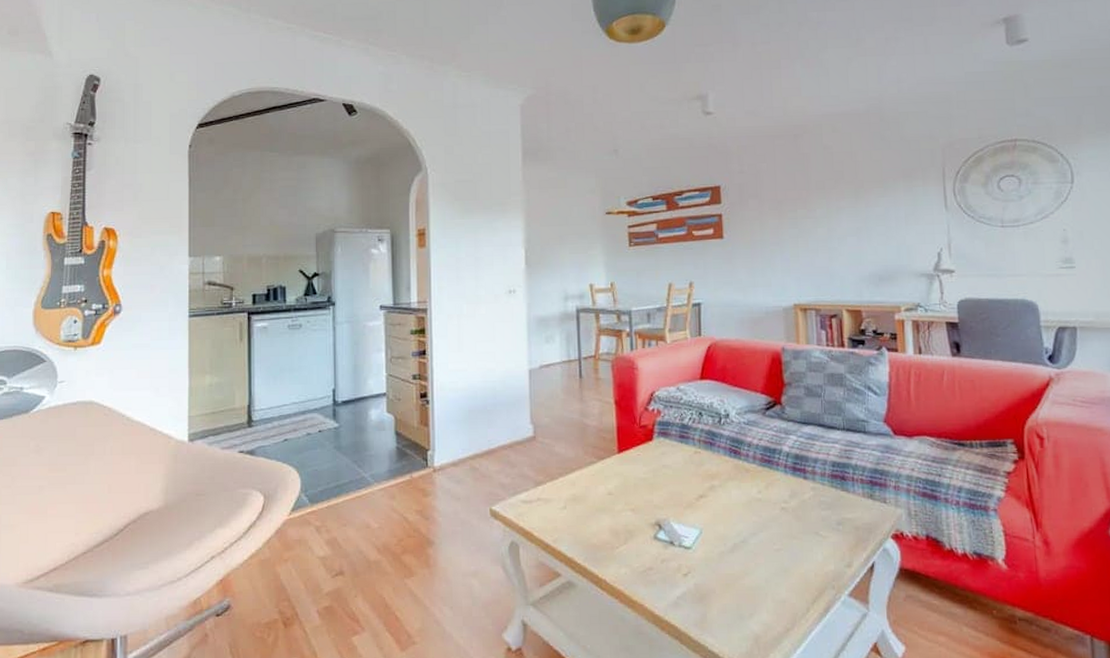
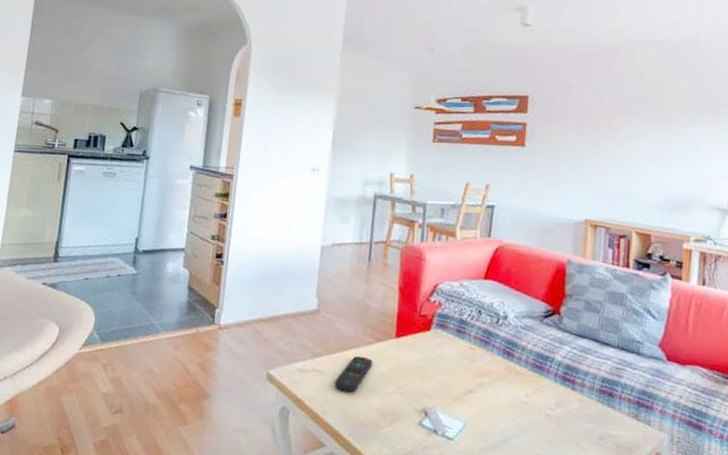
remote control: none [562,477,598,516] -> present [334,355,373,392]

